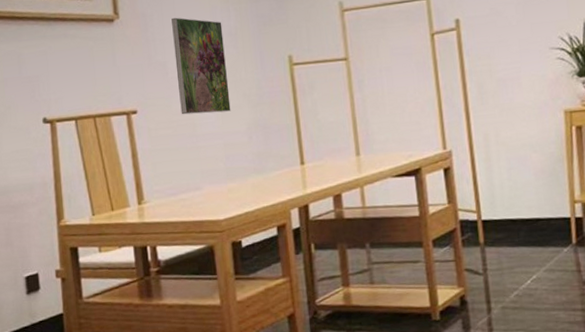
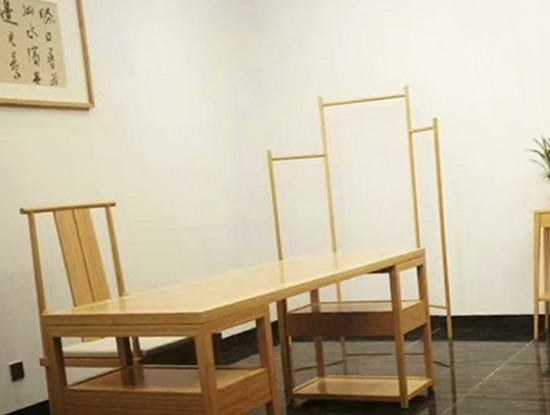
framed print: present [171,17,231,115] -> none [148,107,210,208]

